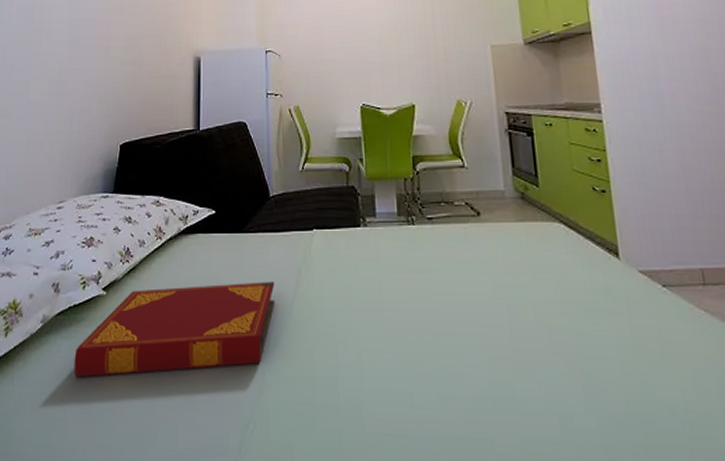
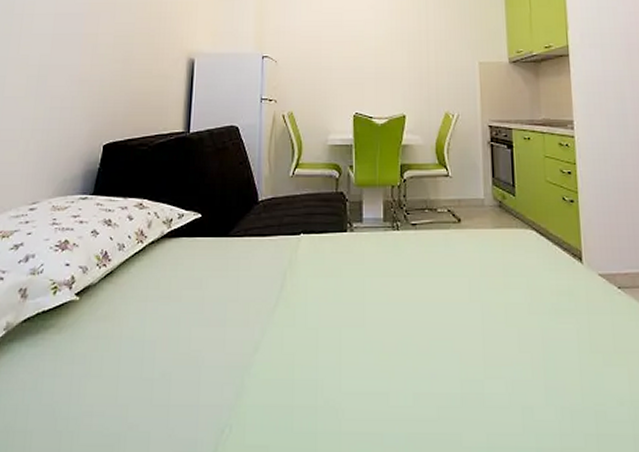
hardback book: present [74,281,275,378] -> none [38,285,259,388]

